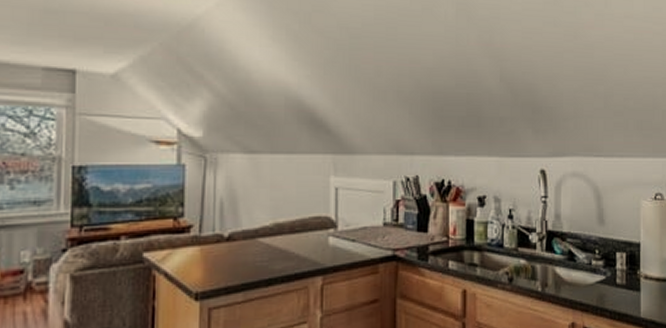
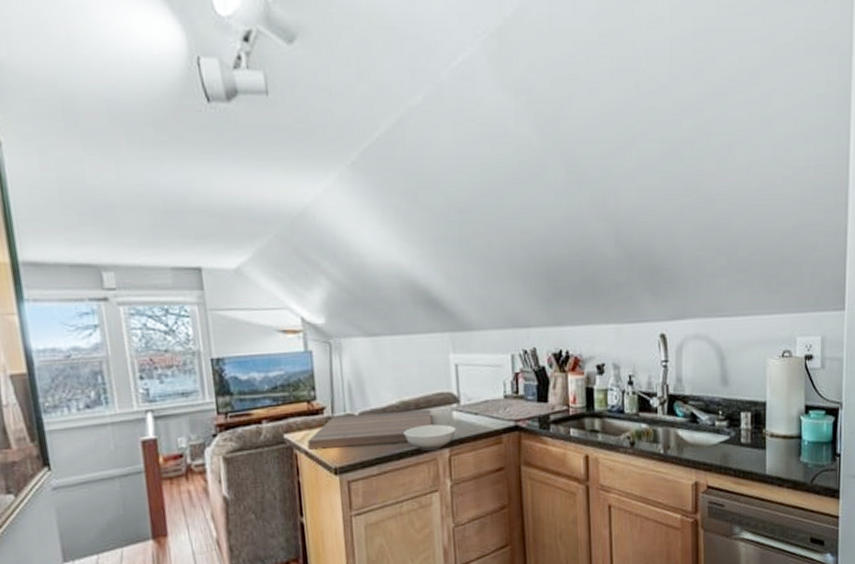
cutting board: none [168,233,307,271] -> present [307,409,432,450]
bowl: none [275,250,332,279] -> present [404,424,457,452]

